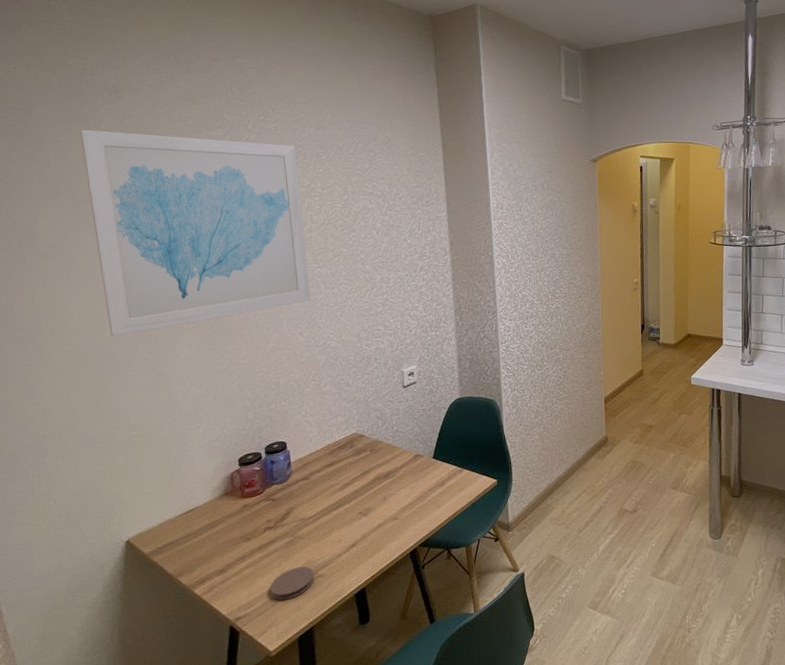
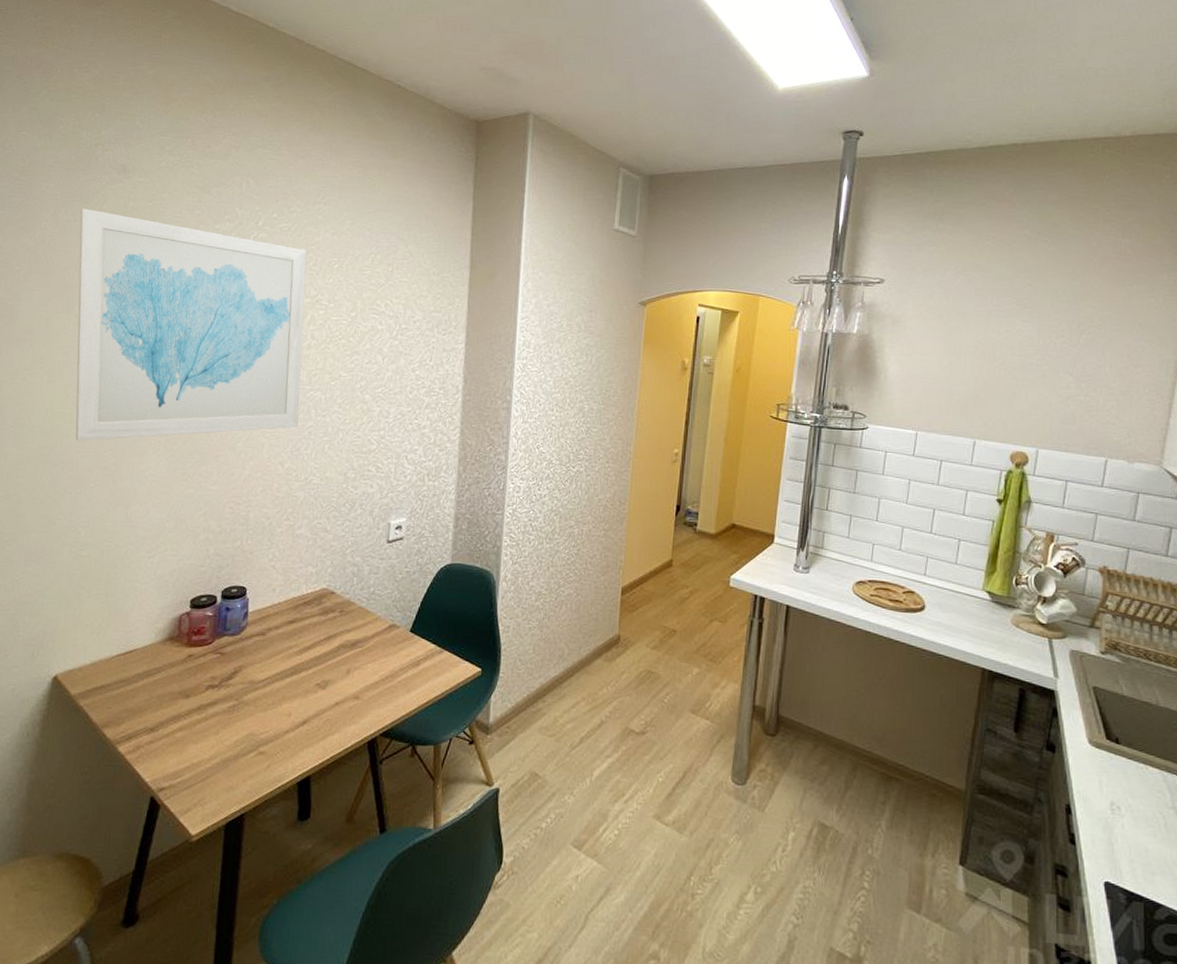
coaster: present [270,566,315,600] -> none [202,738,255,776]

